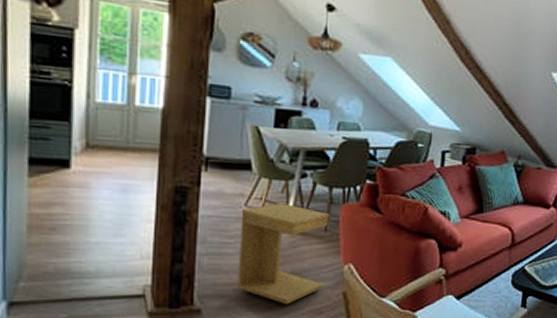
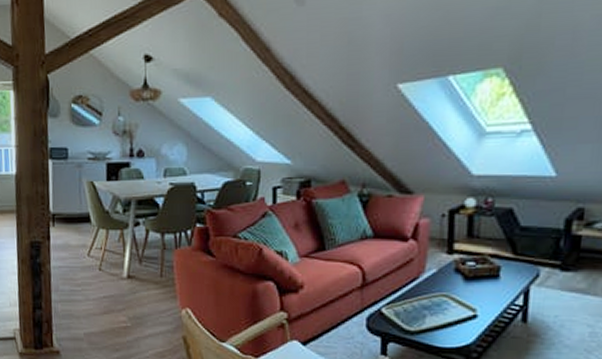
side table: present [237,202,331,305] -> none [85,251,165,348]

